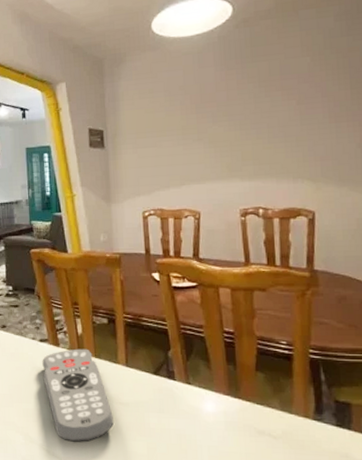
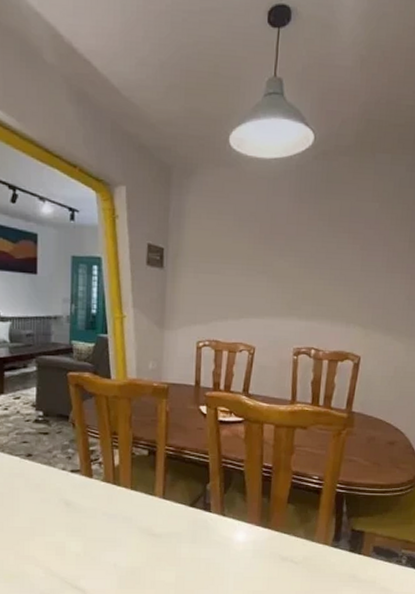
remote control: present [42,348,114,443] -> none [71,480,144,575]

